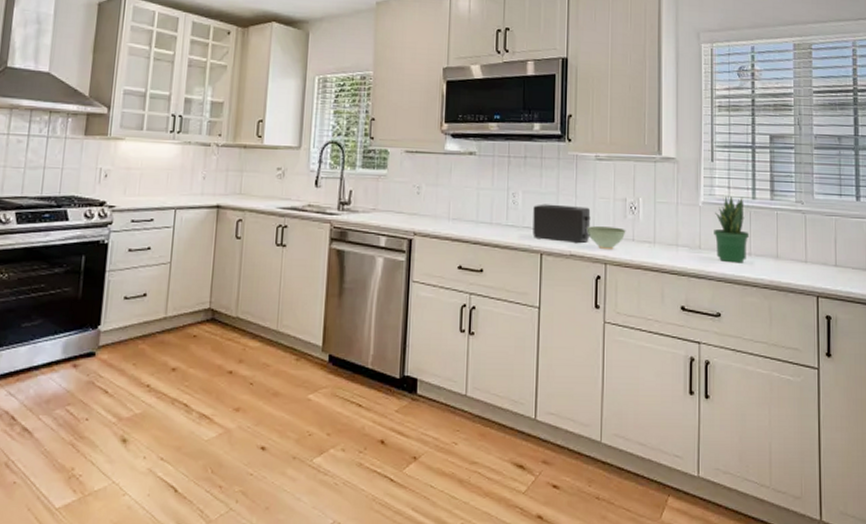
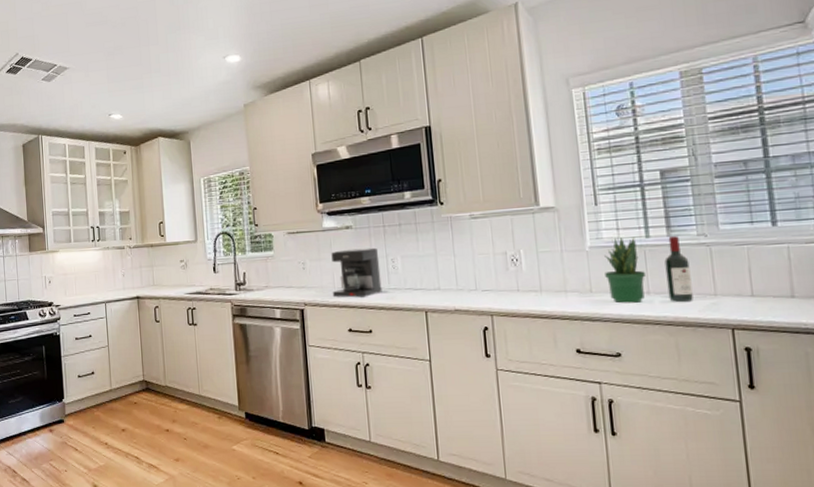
coffee maker: none [445,177,500,232] -> present [331,247,382,298]
toaster: present [533,204,591,244] -> none [413,264,473,300]
bowl: present [586,226,626,250] -> none [468,280,510,303]
wine bottle: none [766,201,787,267] -> present [664,236,693,303]

